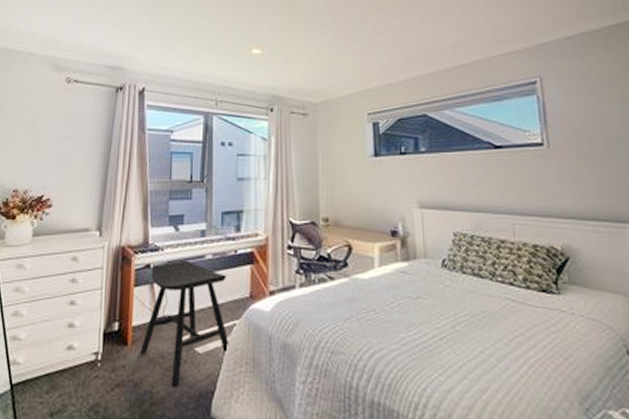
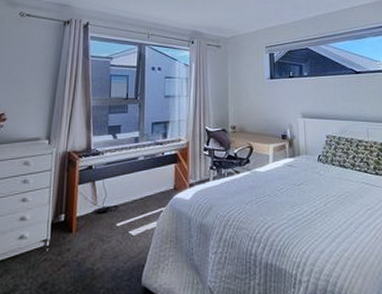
stool: present [139,260,230,386] -> none [82,161,158,263]

